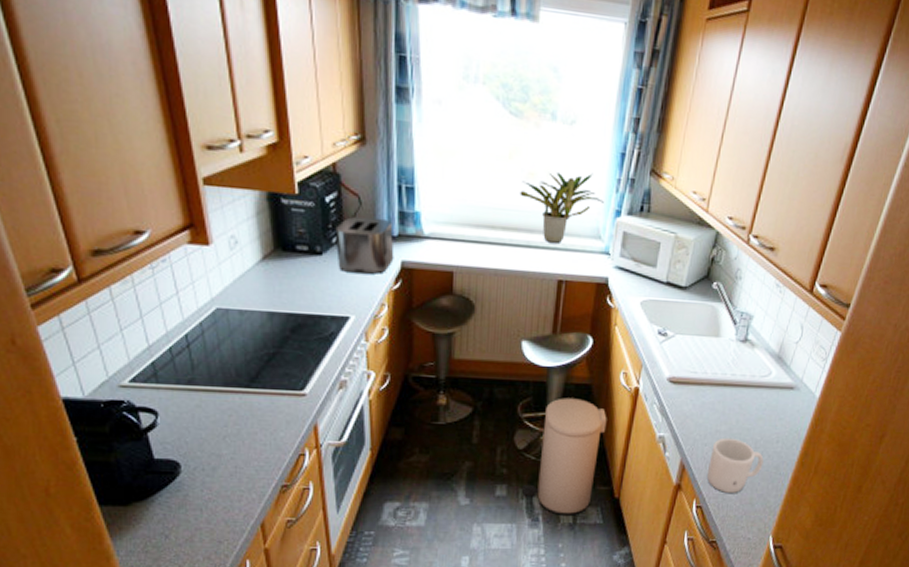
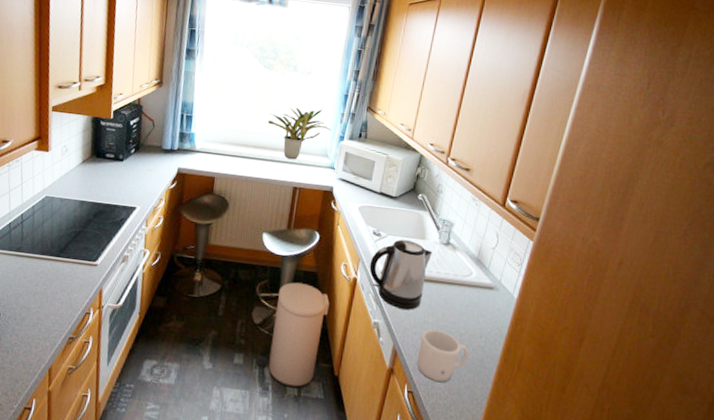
toaster: present [335,216,394,275] -> none [133,135,174,177]
kettle: none [654,338,727,419] -> present [369,239,432,310]

